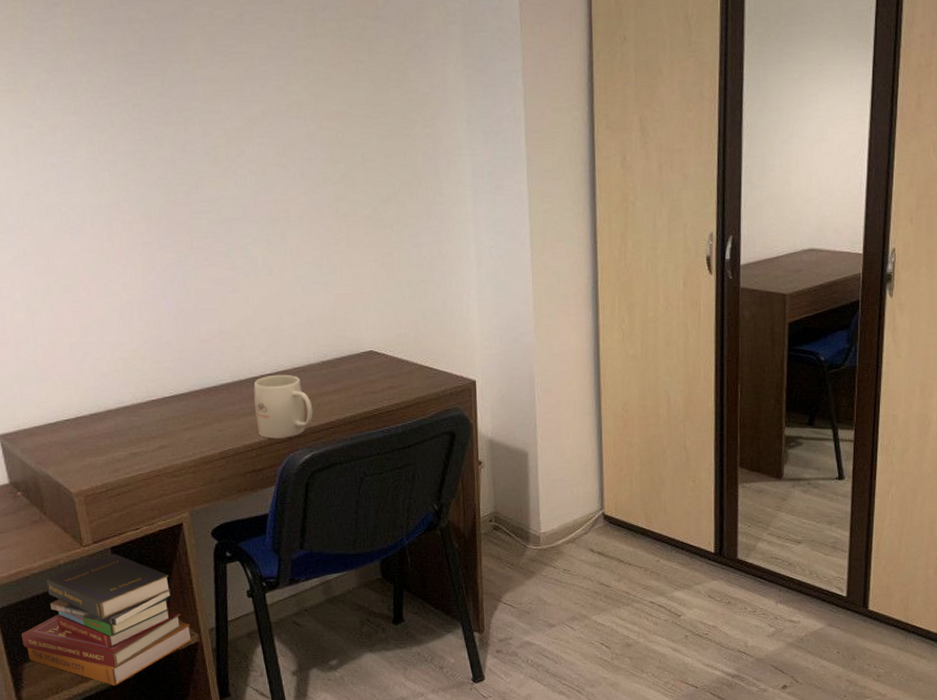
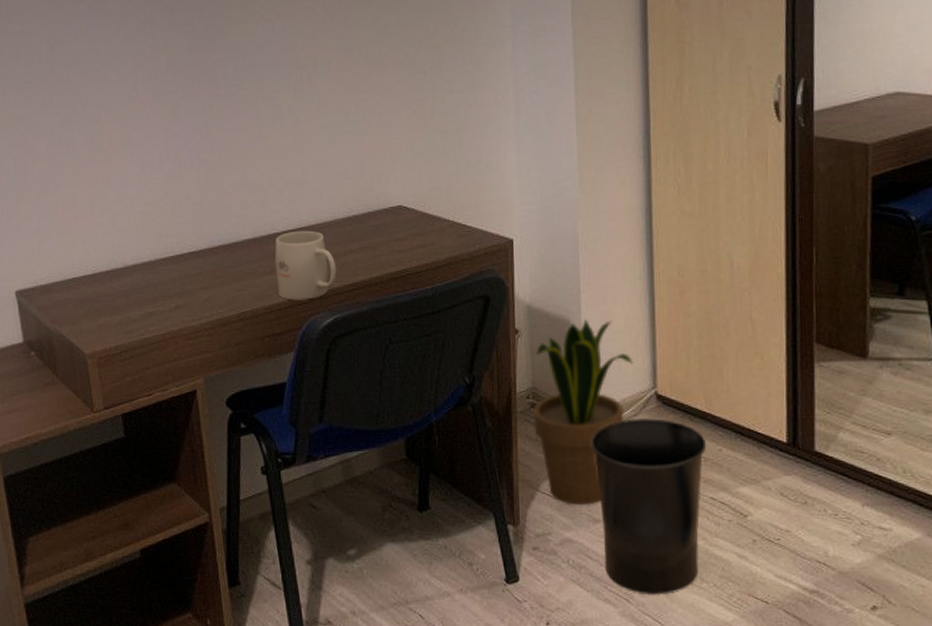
books: present [22,553,193,686] -> none [28,421,203,566]
potted plant: none [495,451,583,612] -> present [533,319,633,505]
waste bin: none [547,535,647,686] -> present [591,418,707,594]

